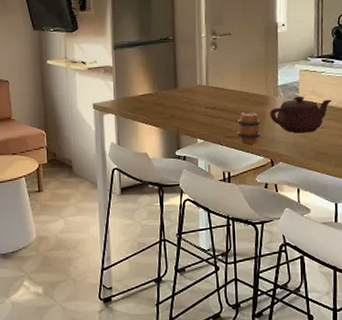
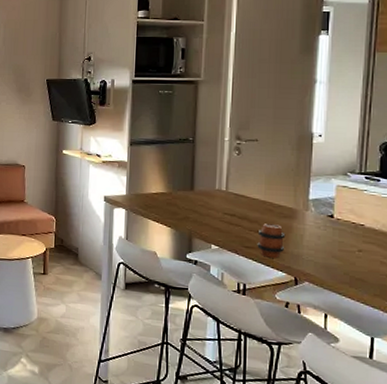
teapot: present [269,96,332,134] -> none [296,213,375,255]

